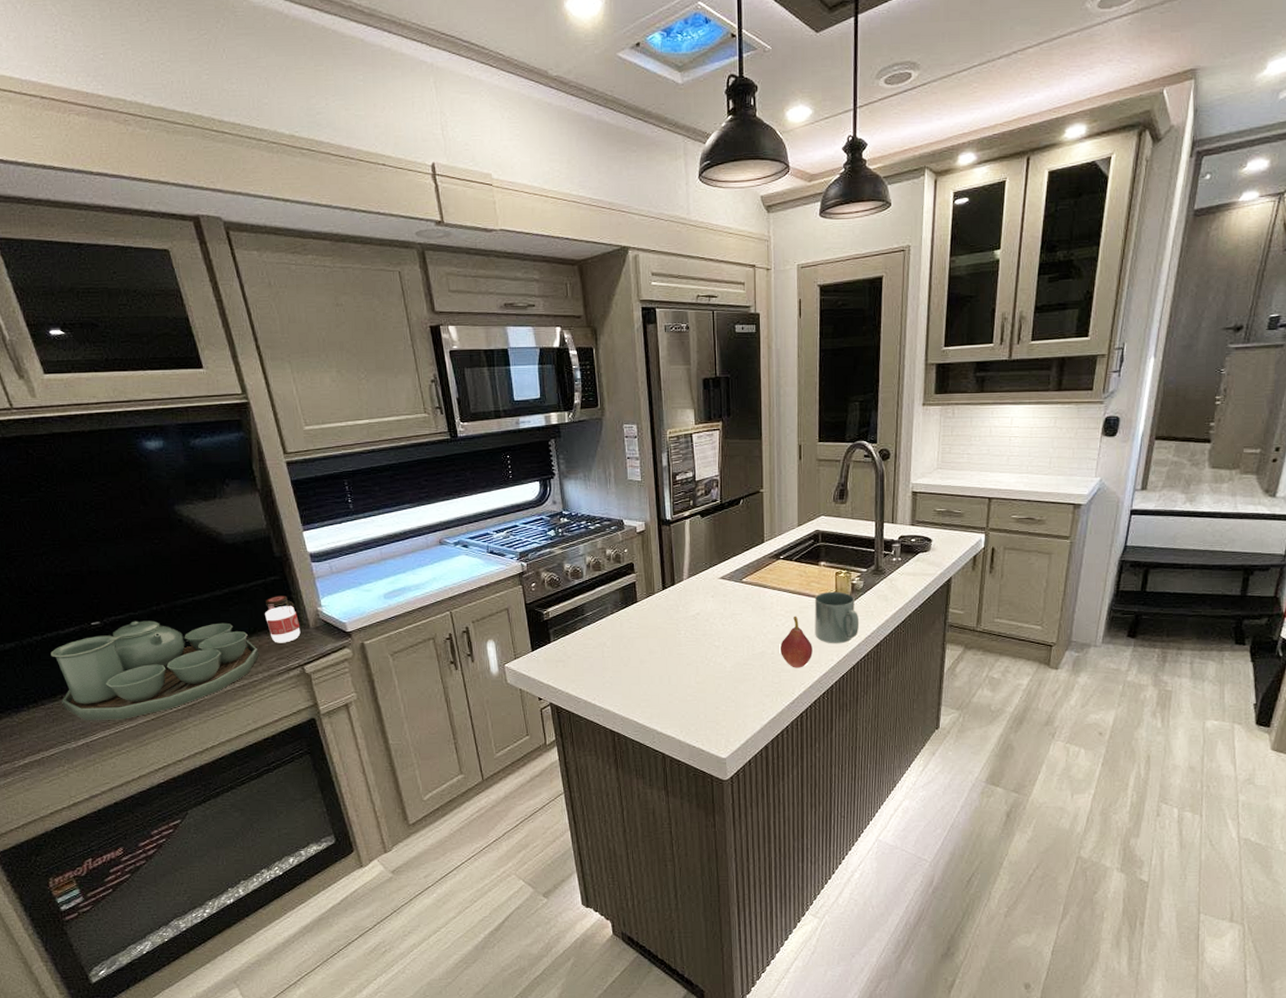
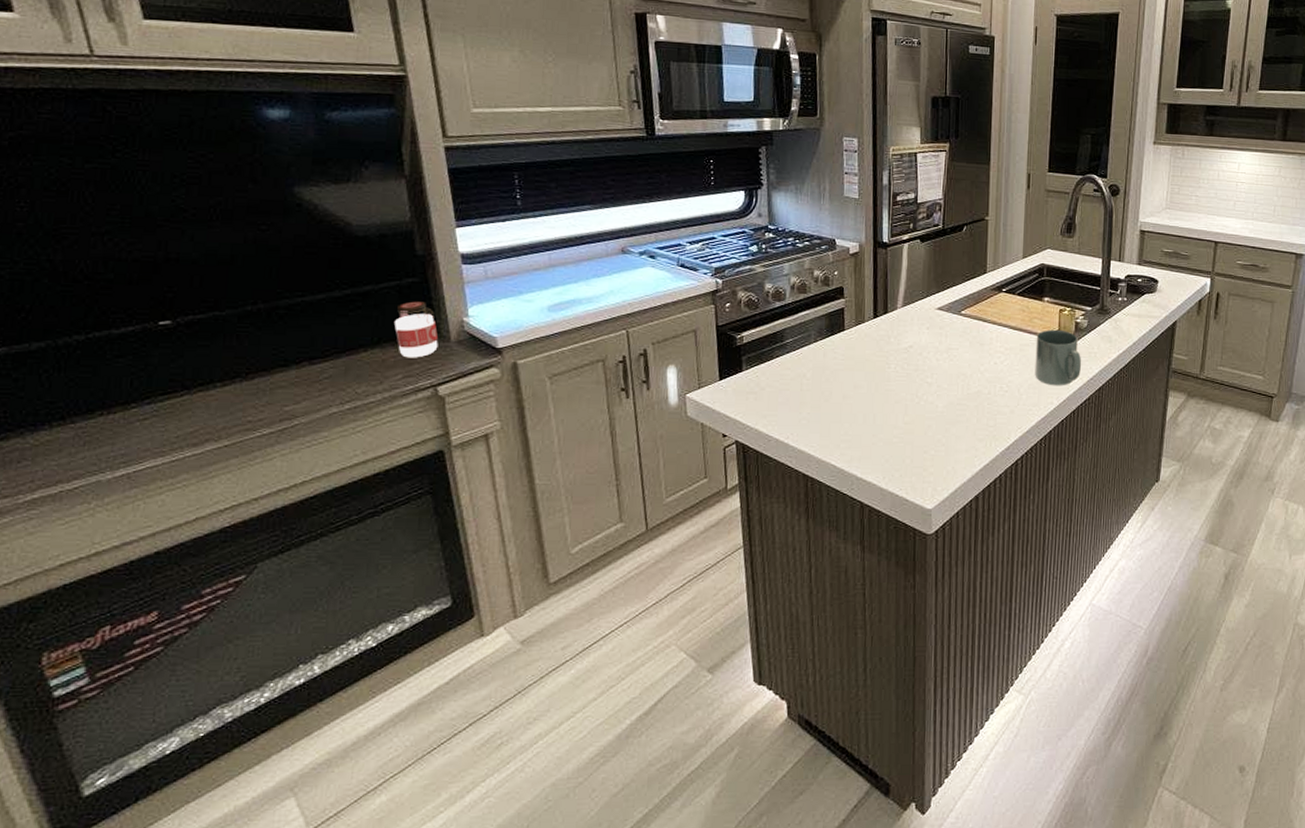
tea set: present [50,620,259,720] -> none [95,322,381,445]
fruit: present [780,616,813,668] -> none [998,353,1032,411]

